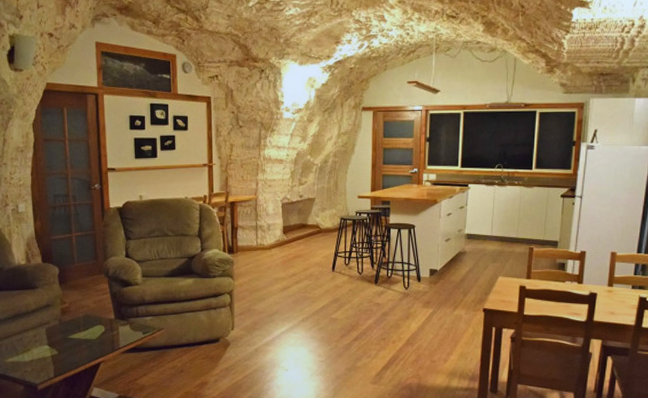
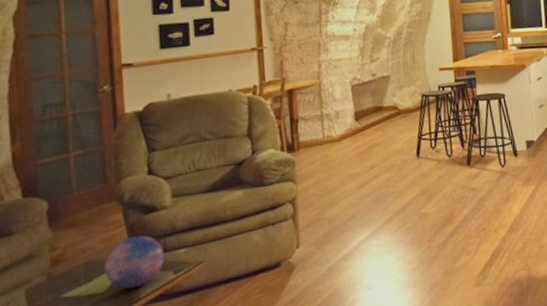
decorative ball: none [95,302,137,340] -> present [103,235,165,289]

